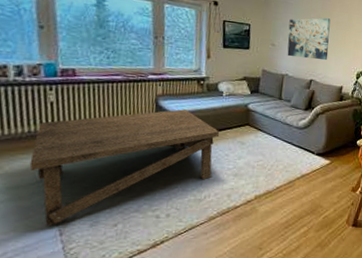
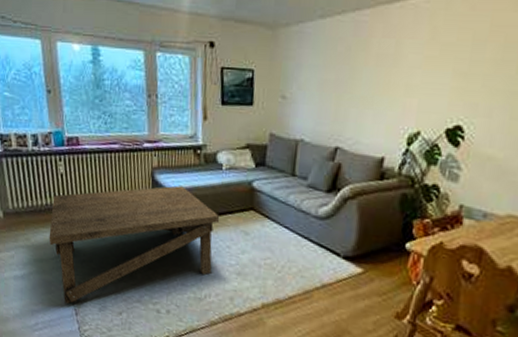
wall art: present [287,18,331,61] -> none [302,50,367,118]

